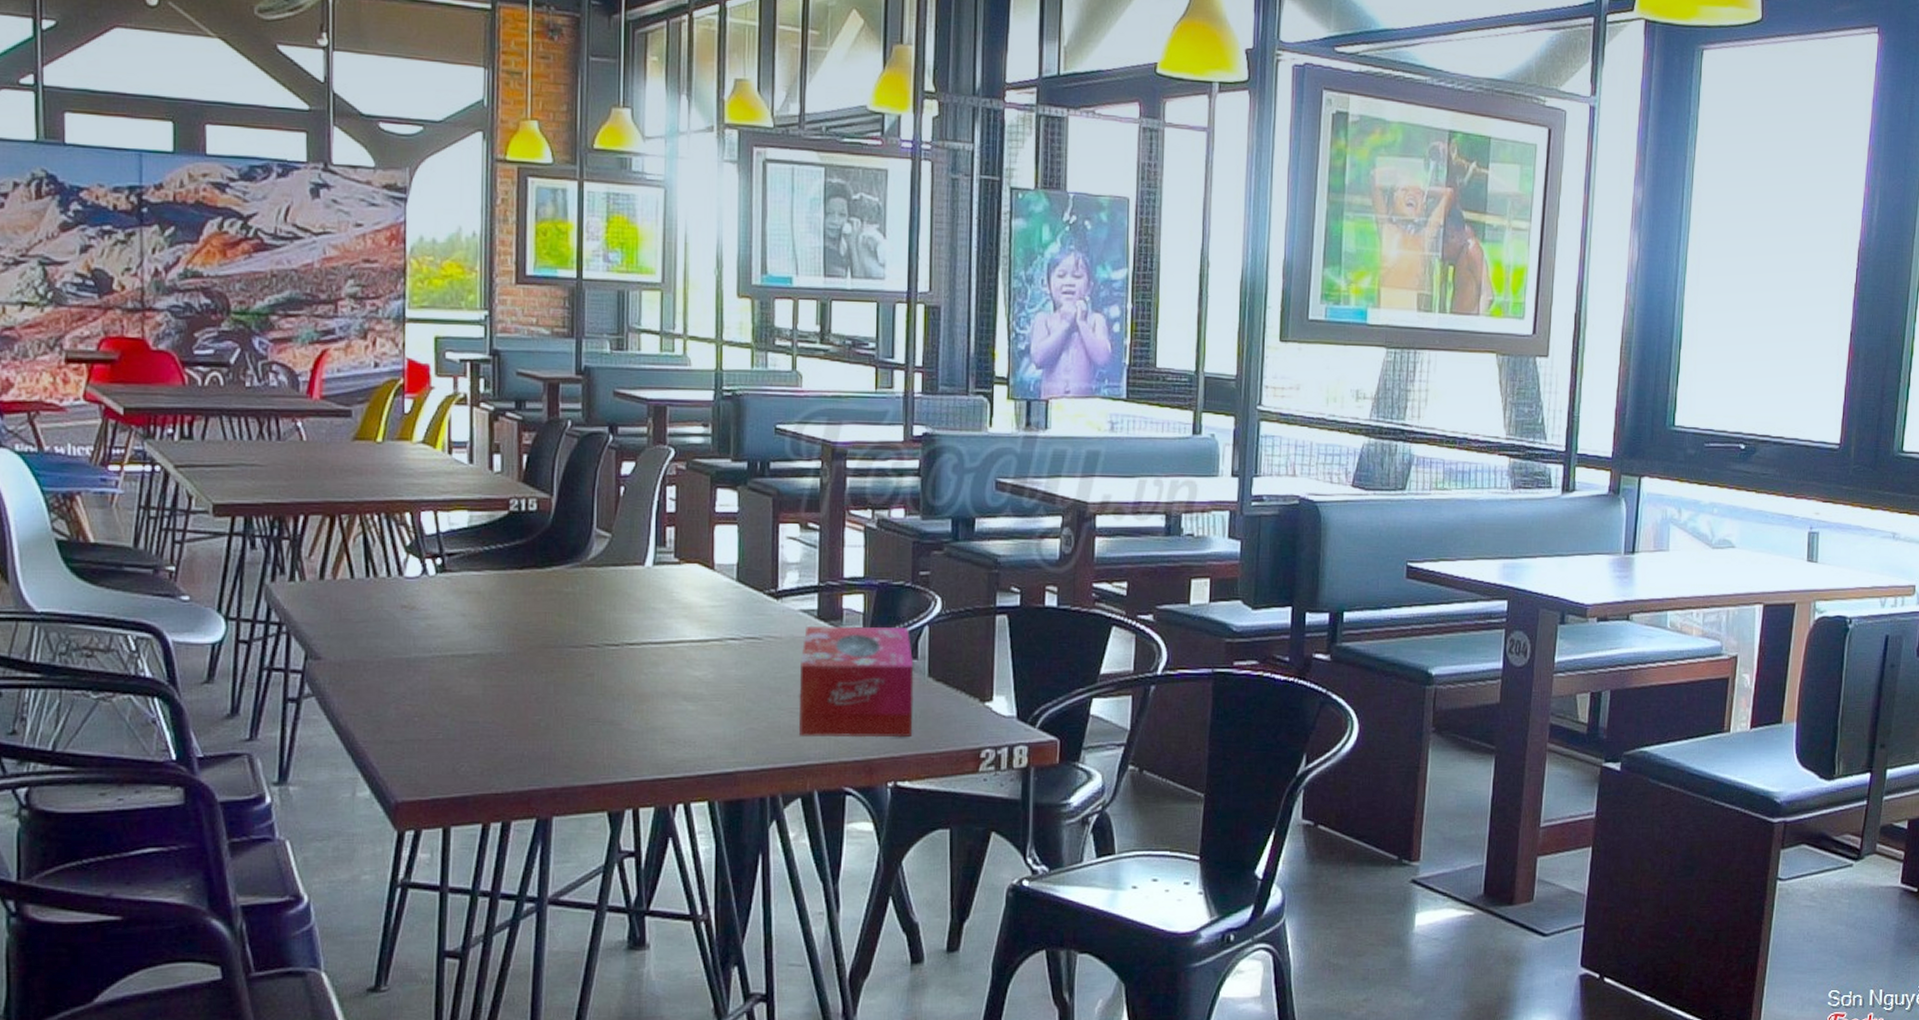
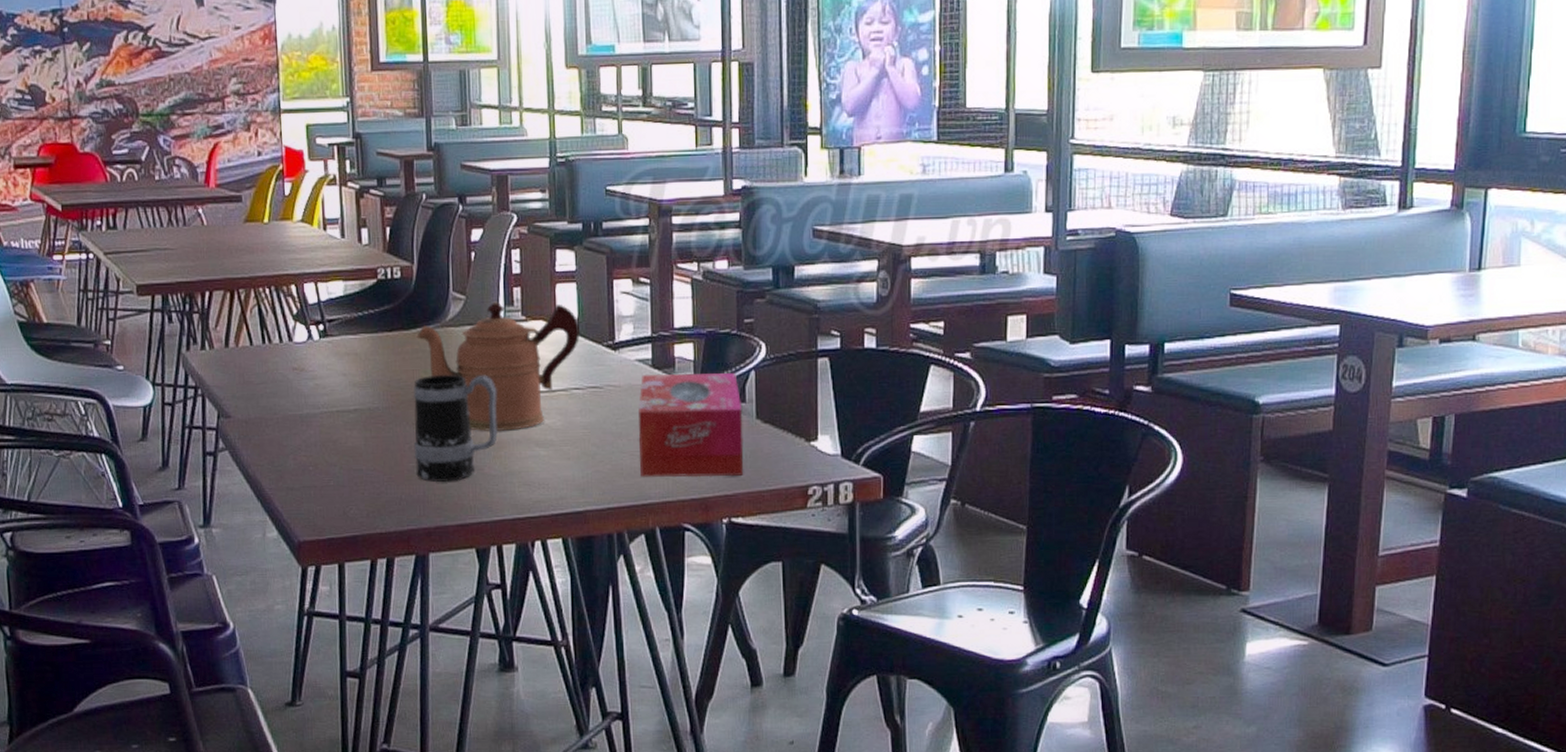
mug: none [541,619,642,738] -> present [413,374,498,483]
coffeepot: none [552,541,739,684] -> present [416,301,579,432]

